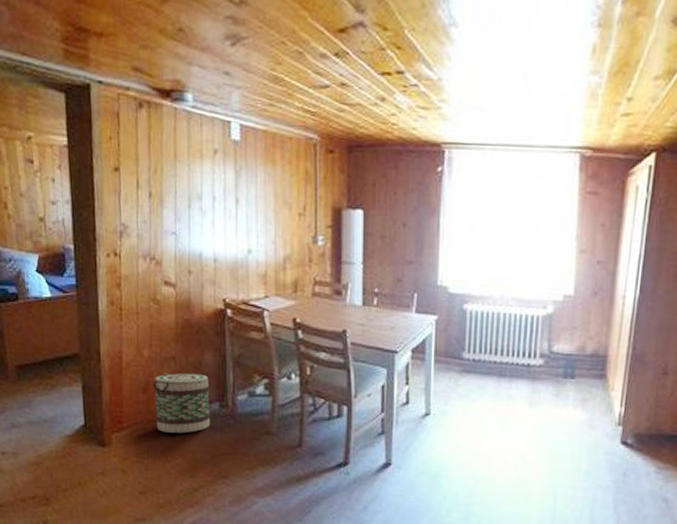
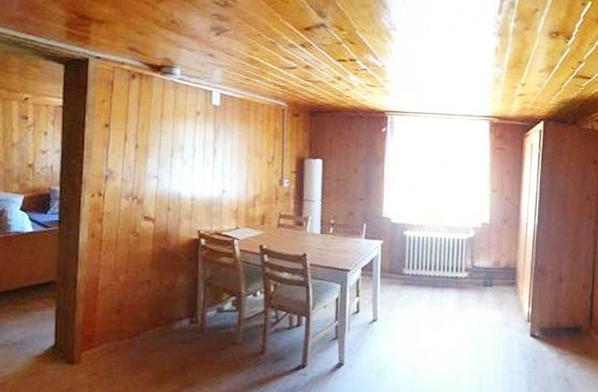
basket: present [153,373,211,434] -> none [127,294,181,348]

